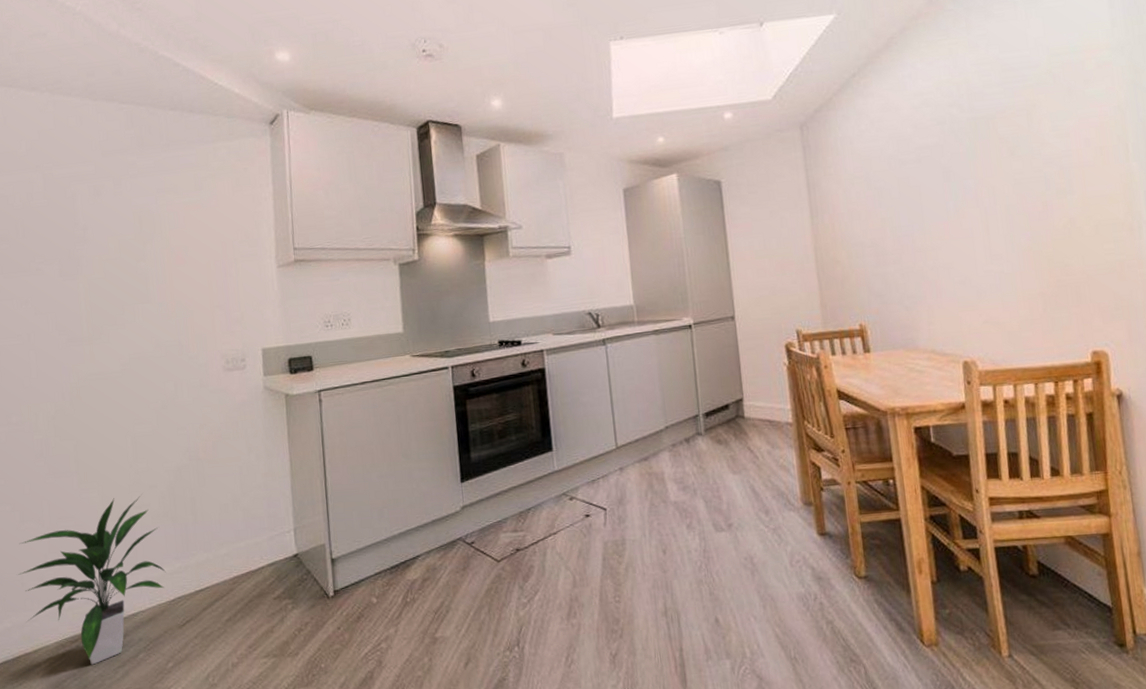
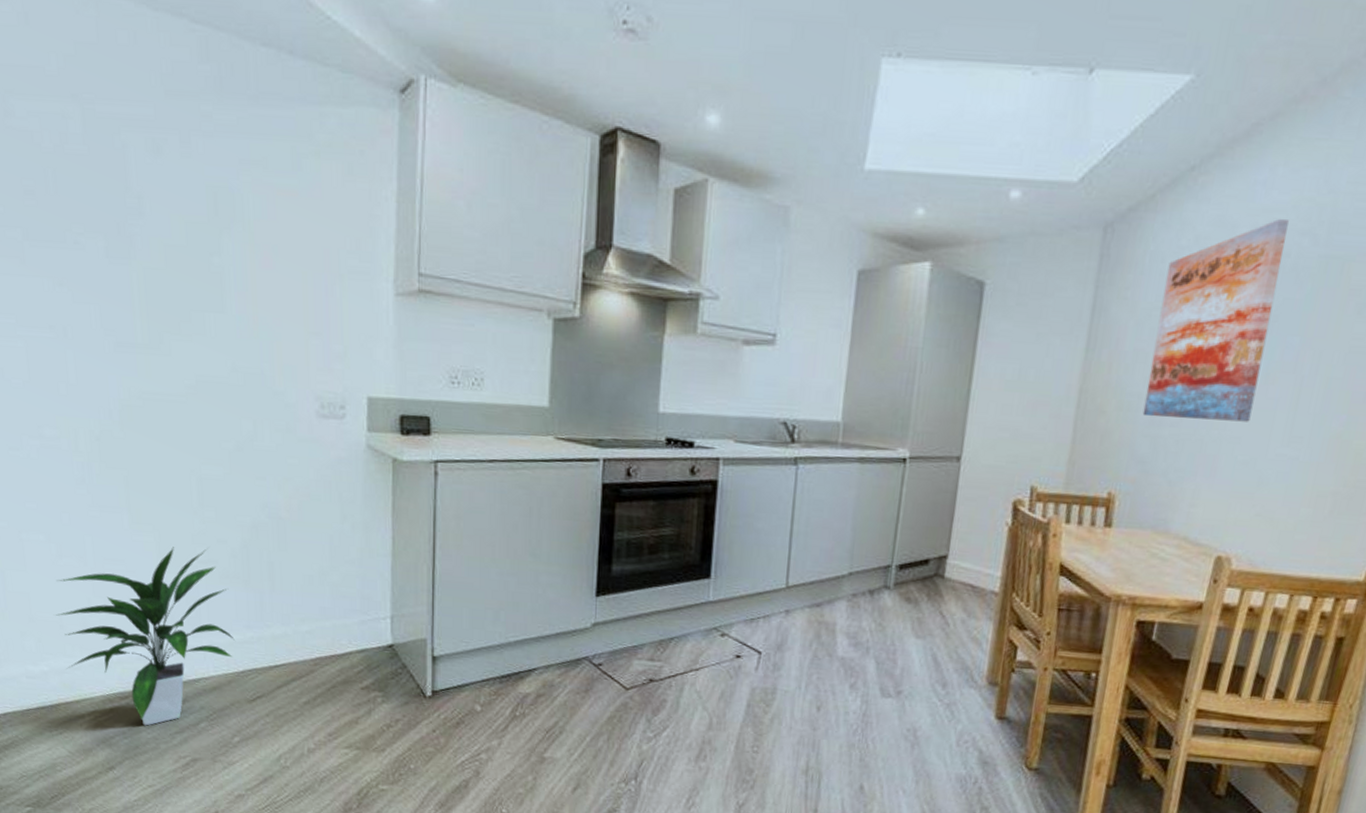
wall art: none [856,98,955,260] -> present [1142,219,1289,422]

